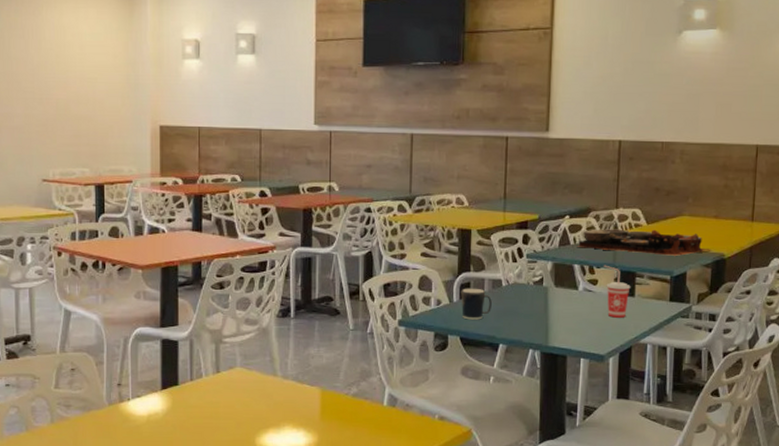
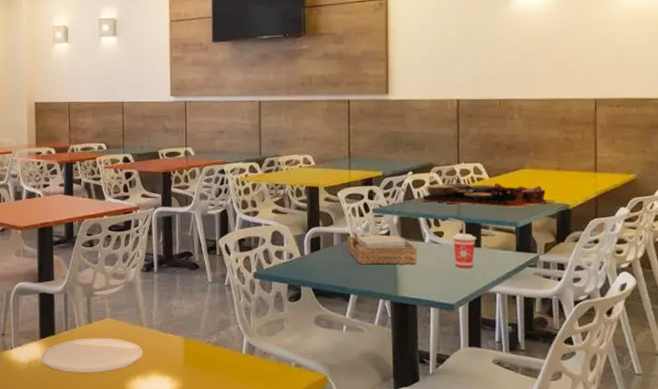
plate: none [162,388,277,427] -> present [40,338,144,374]
mug: present [461,288,492,320] -> none [311,242,341,272]
napkin holder: none [498,281,570,313] -> present [347,234,417,265]

